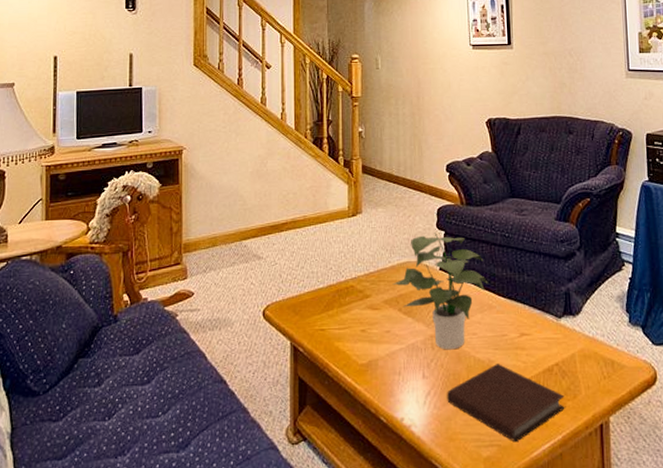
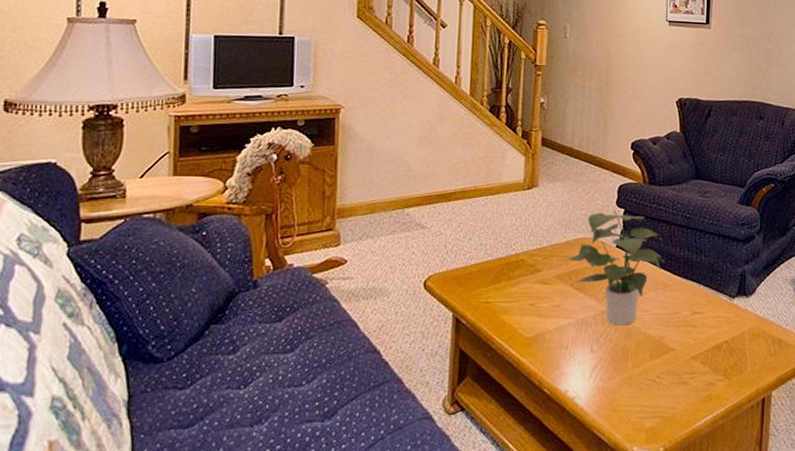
notebook: present [447,364,565,443] -> none [614,340,731,414]

